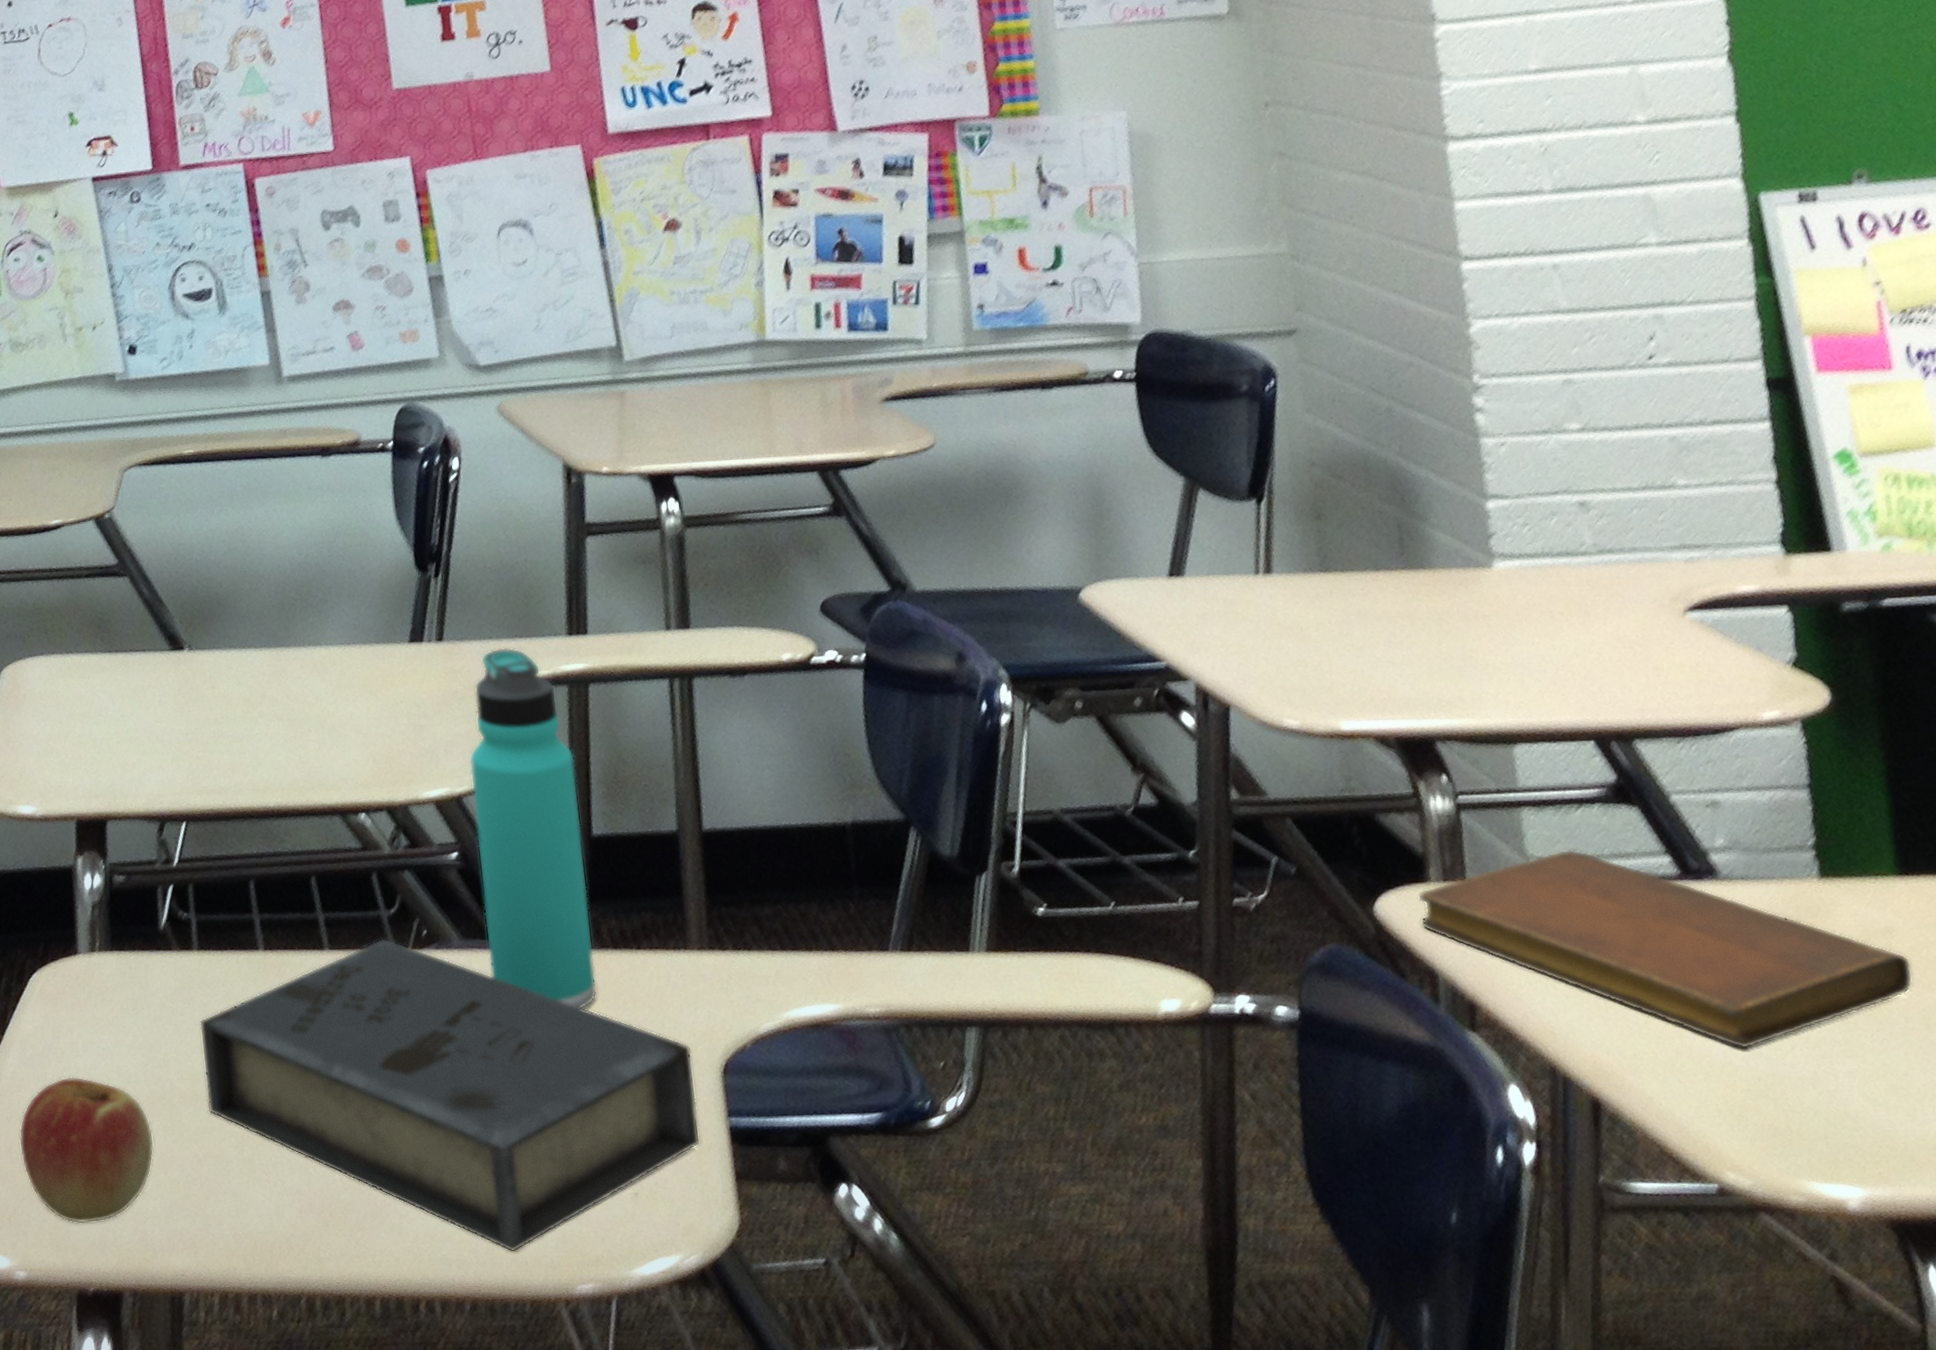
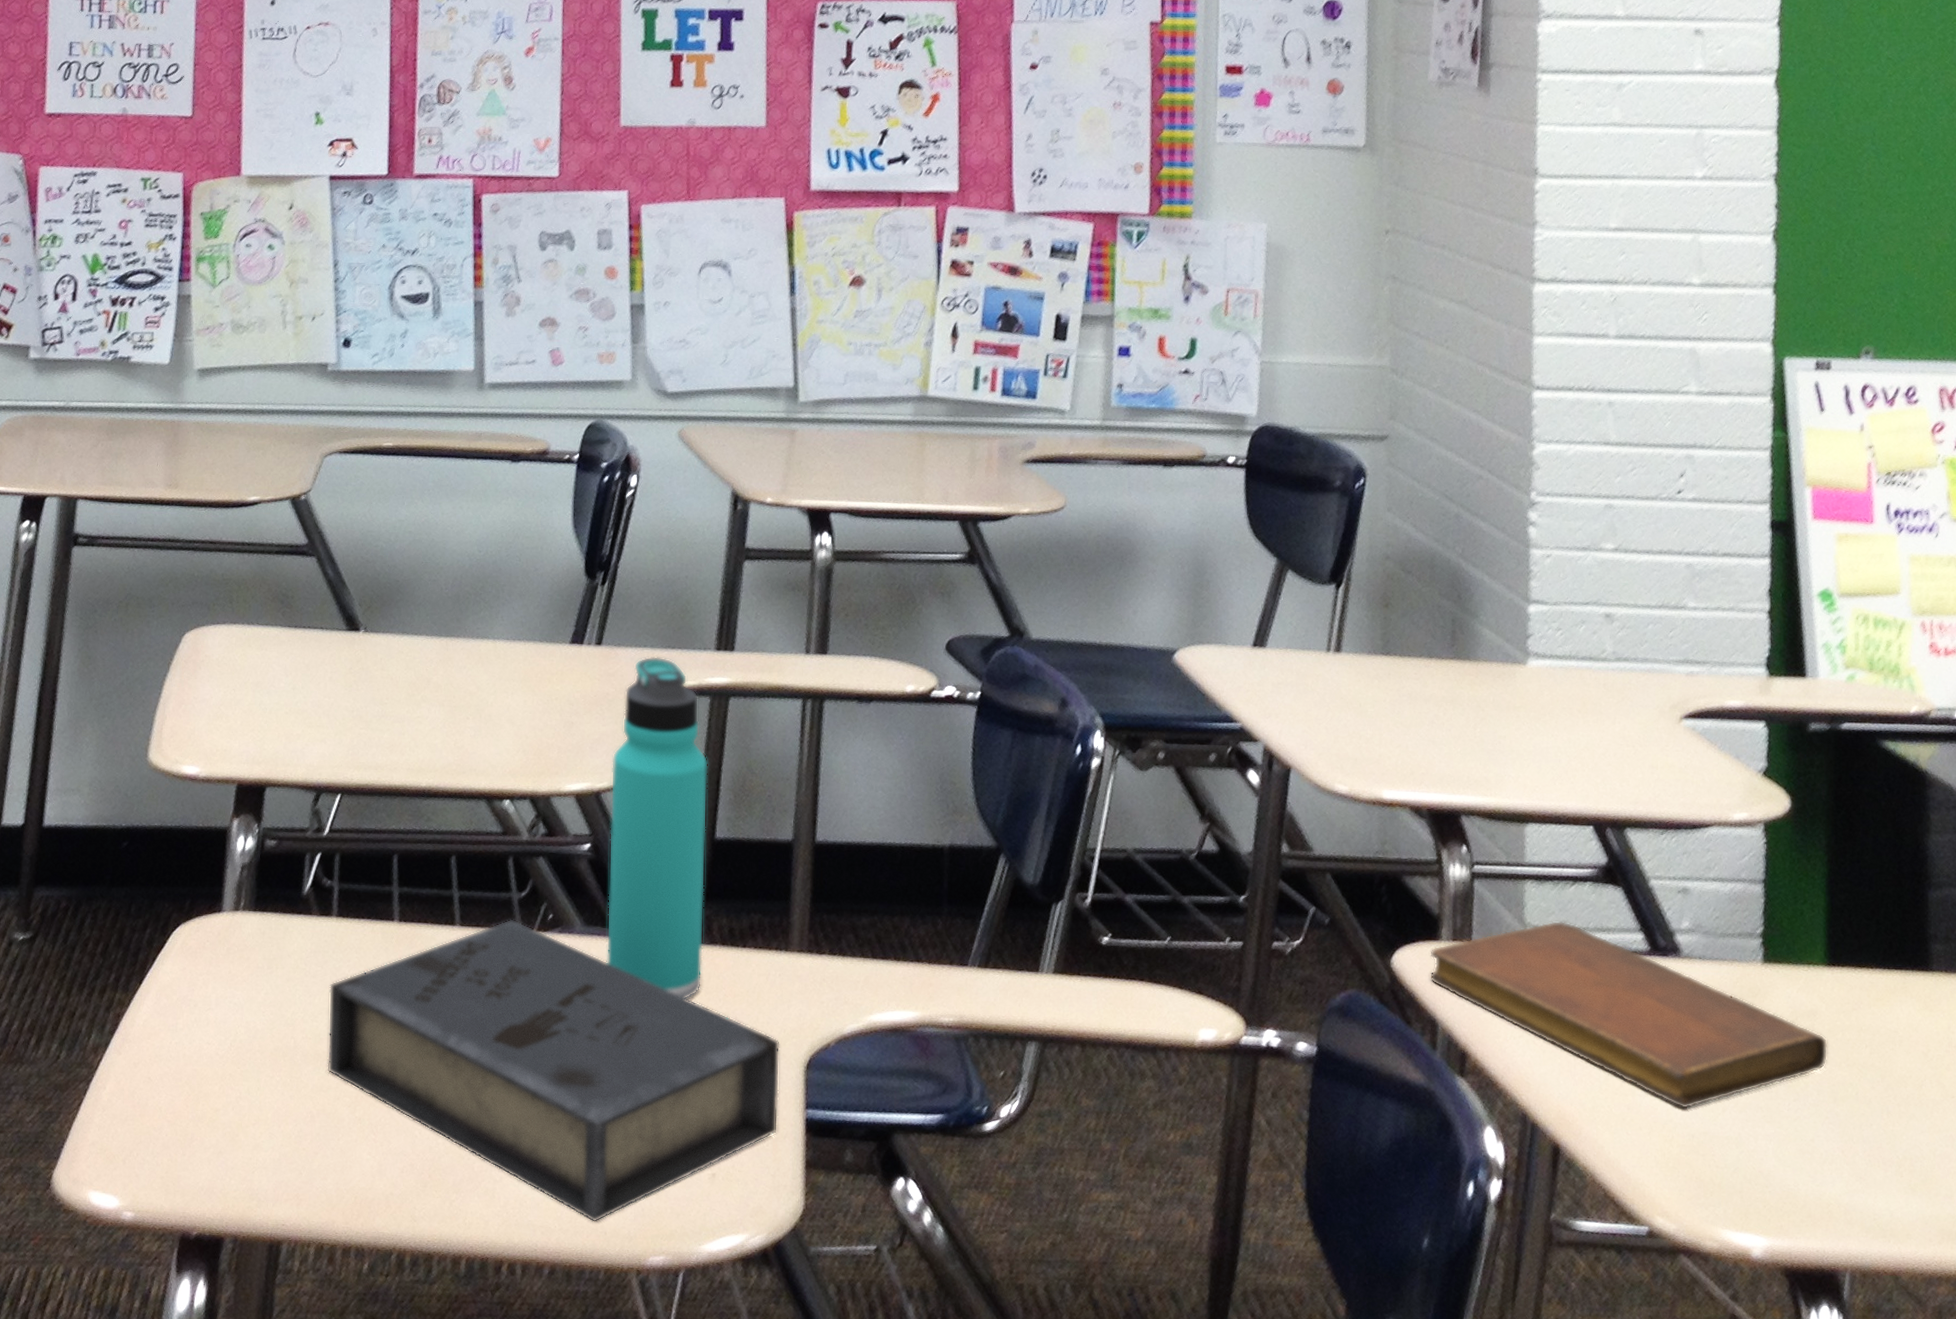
apple: present [19,1077,155,1224] -> none [142,1028,272,1170]

